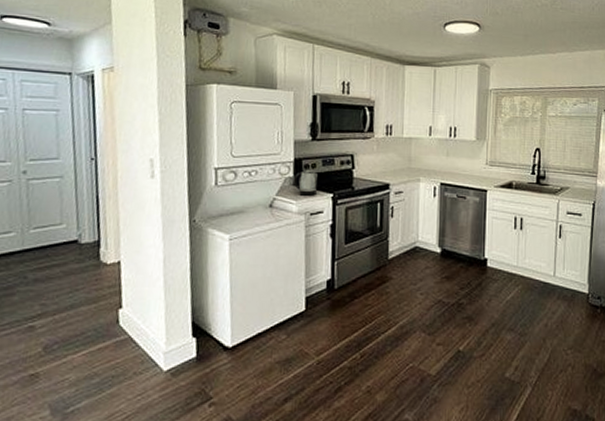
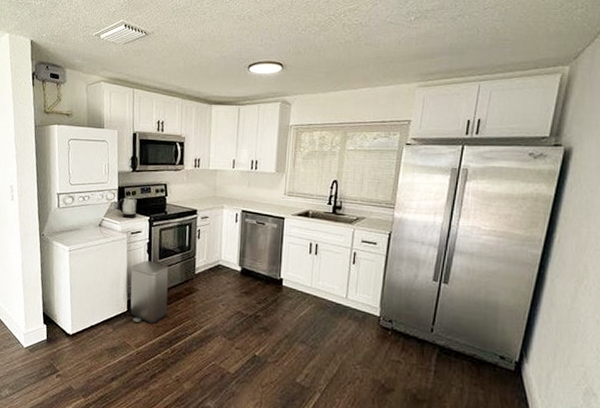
pedal bin: none [309,246,357,325] -> present [130,260,169,325]

